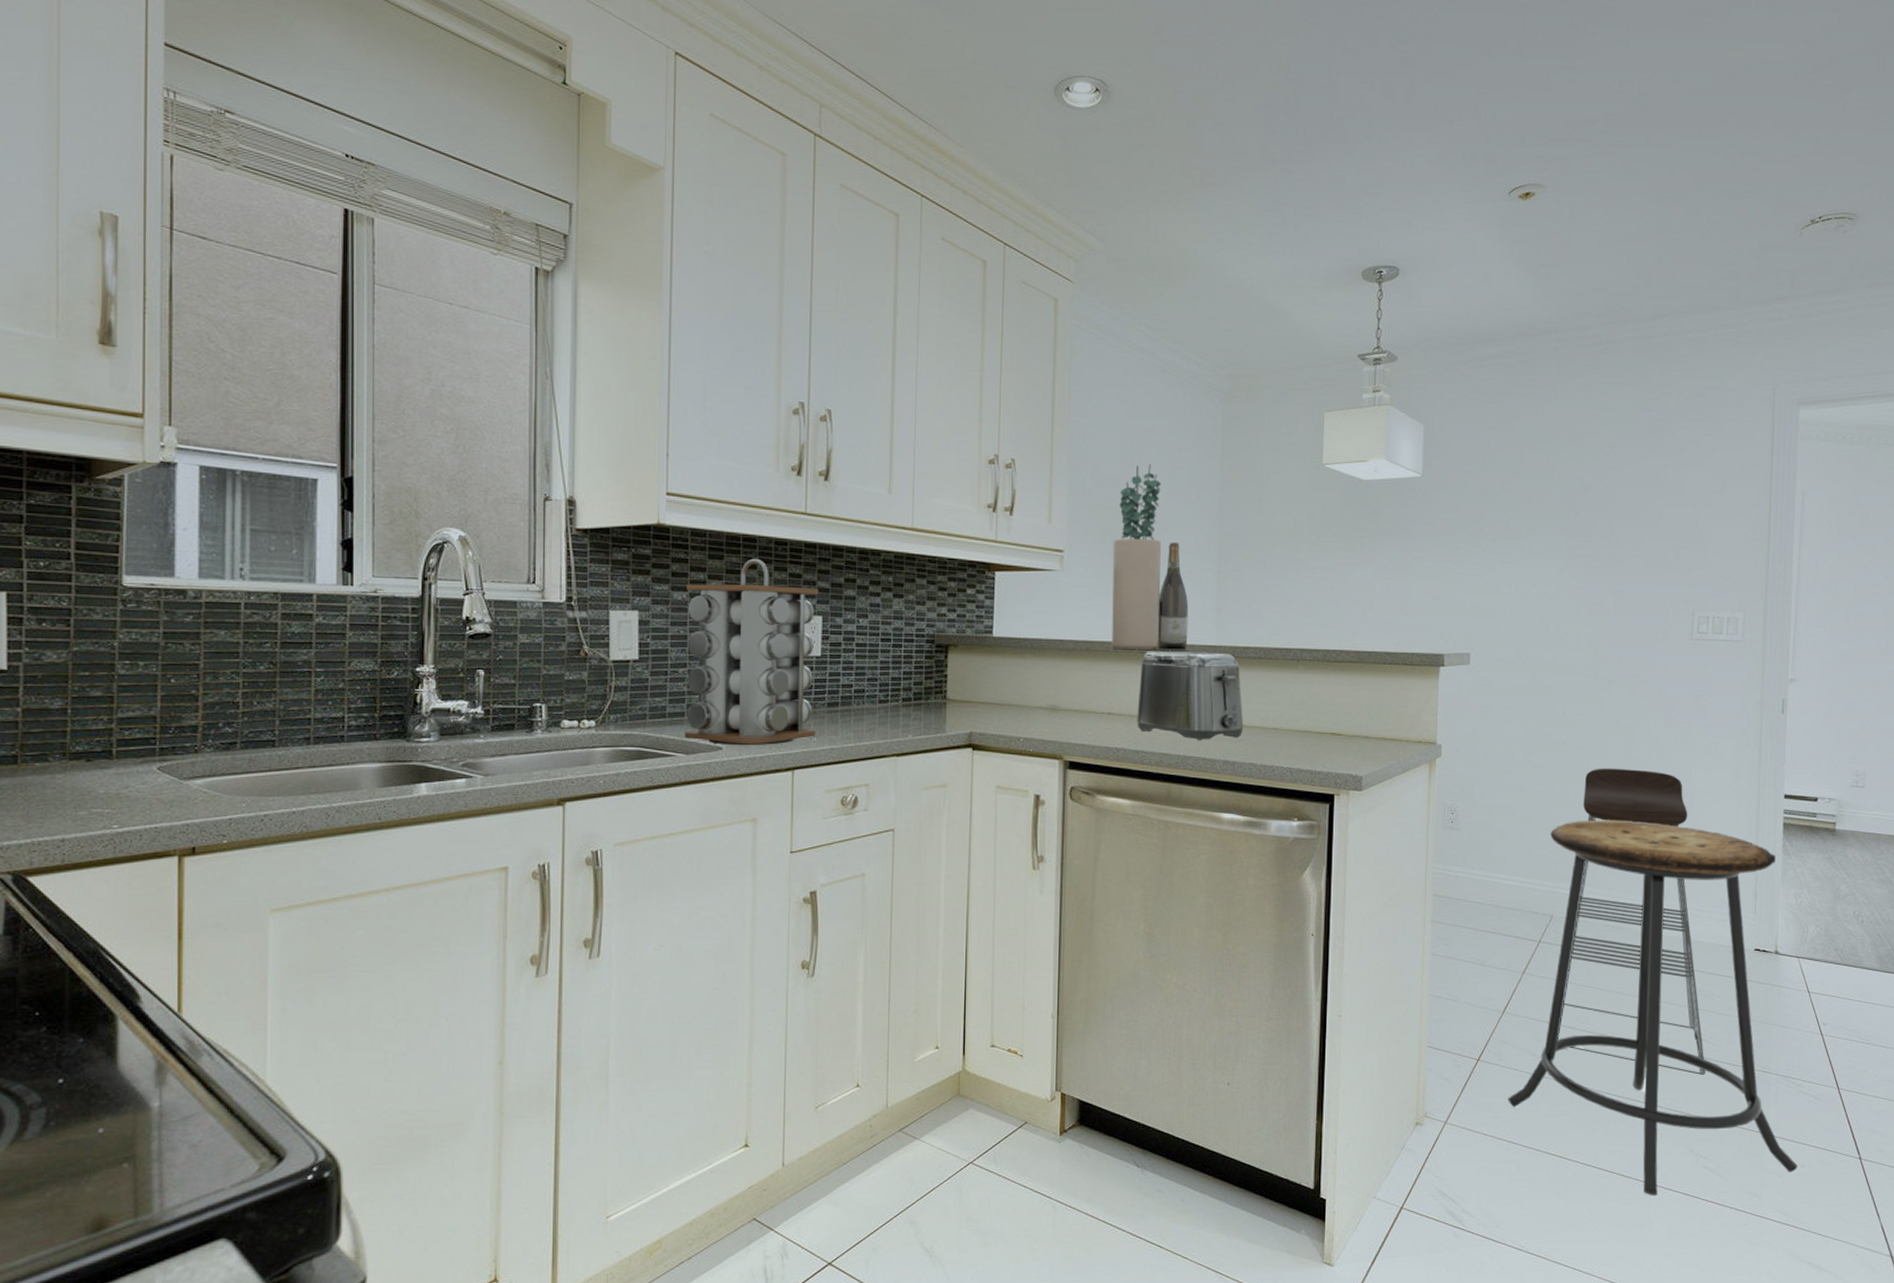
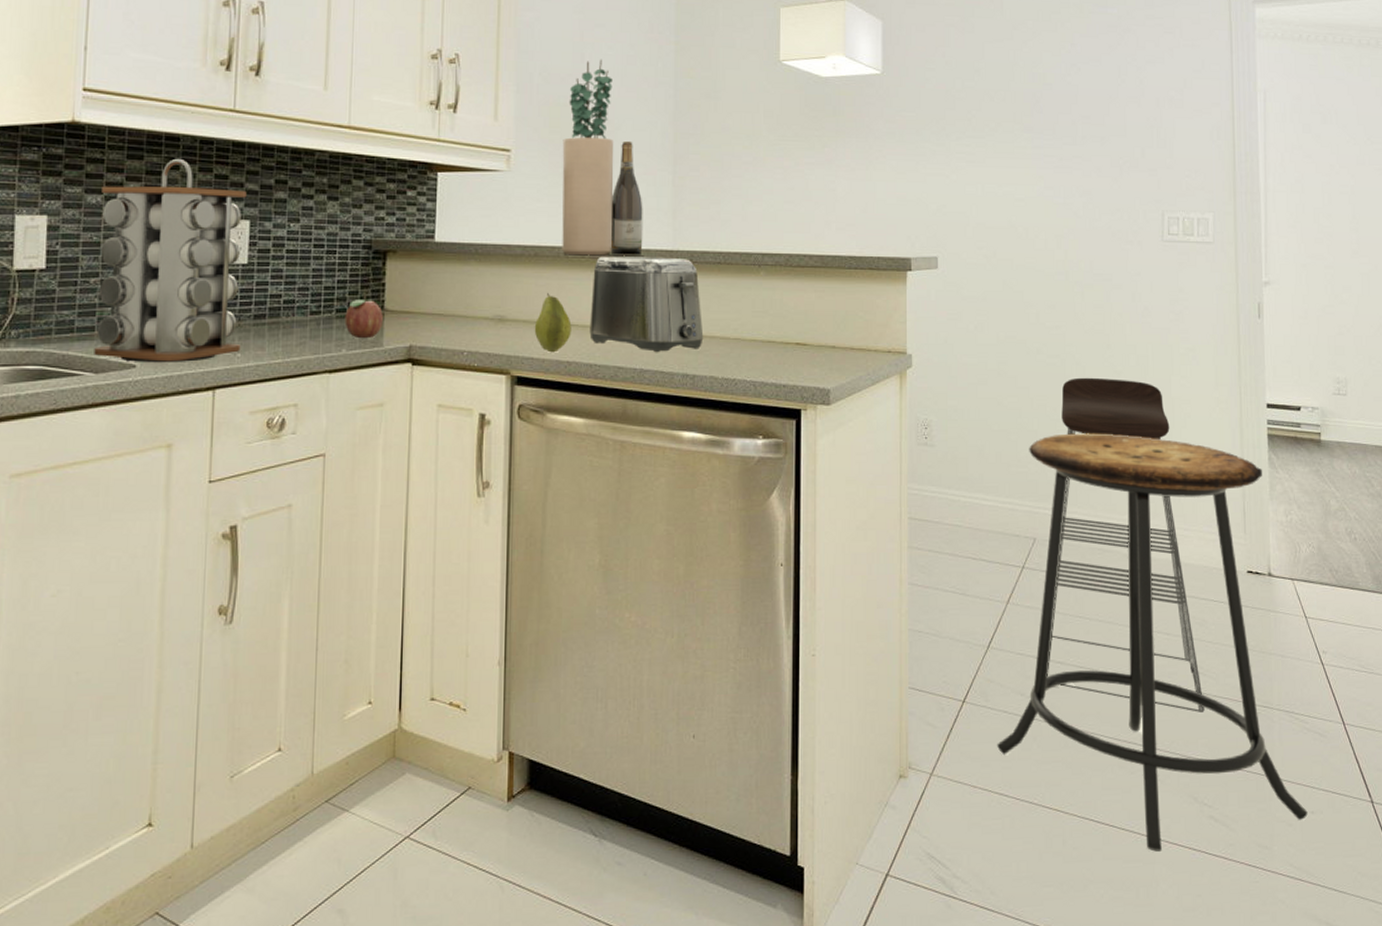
fruit: none [910,685,947,726] -> present [344,294,384,339]
fruit: none [1085,685,1120,740] -> present [534,293,572,353]

